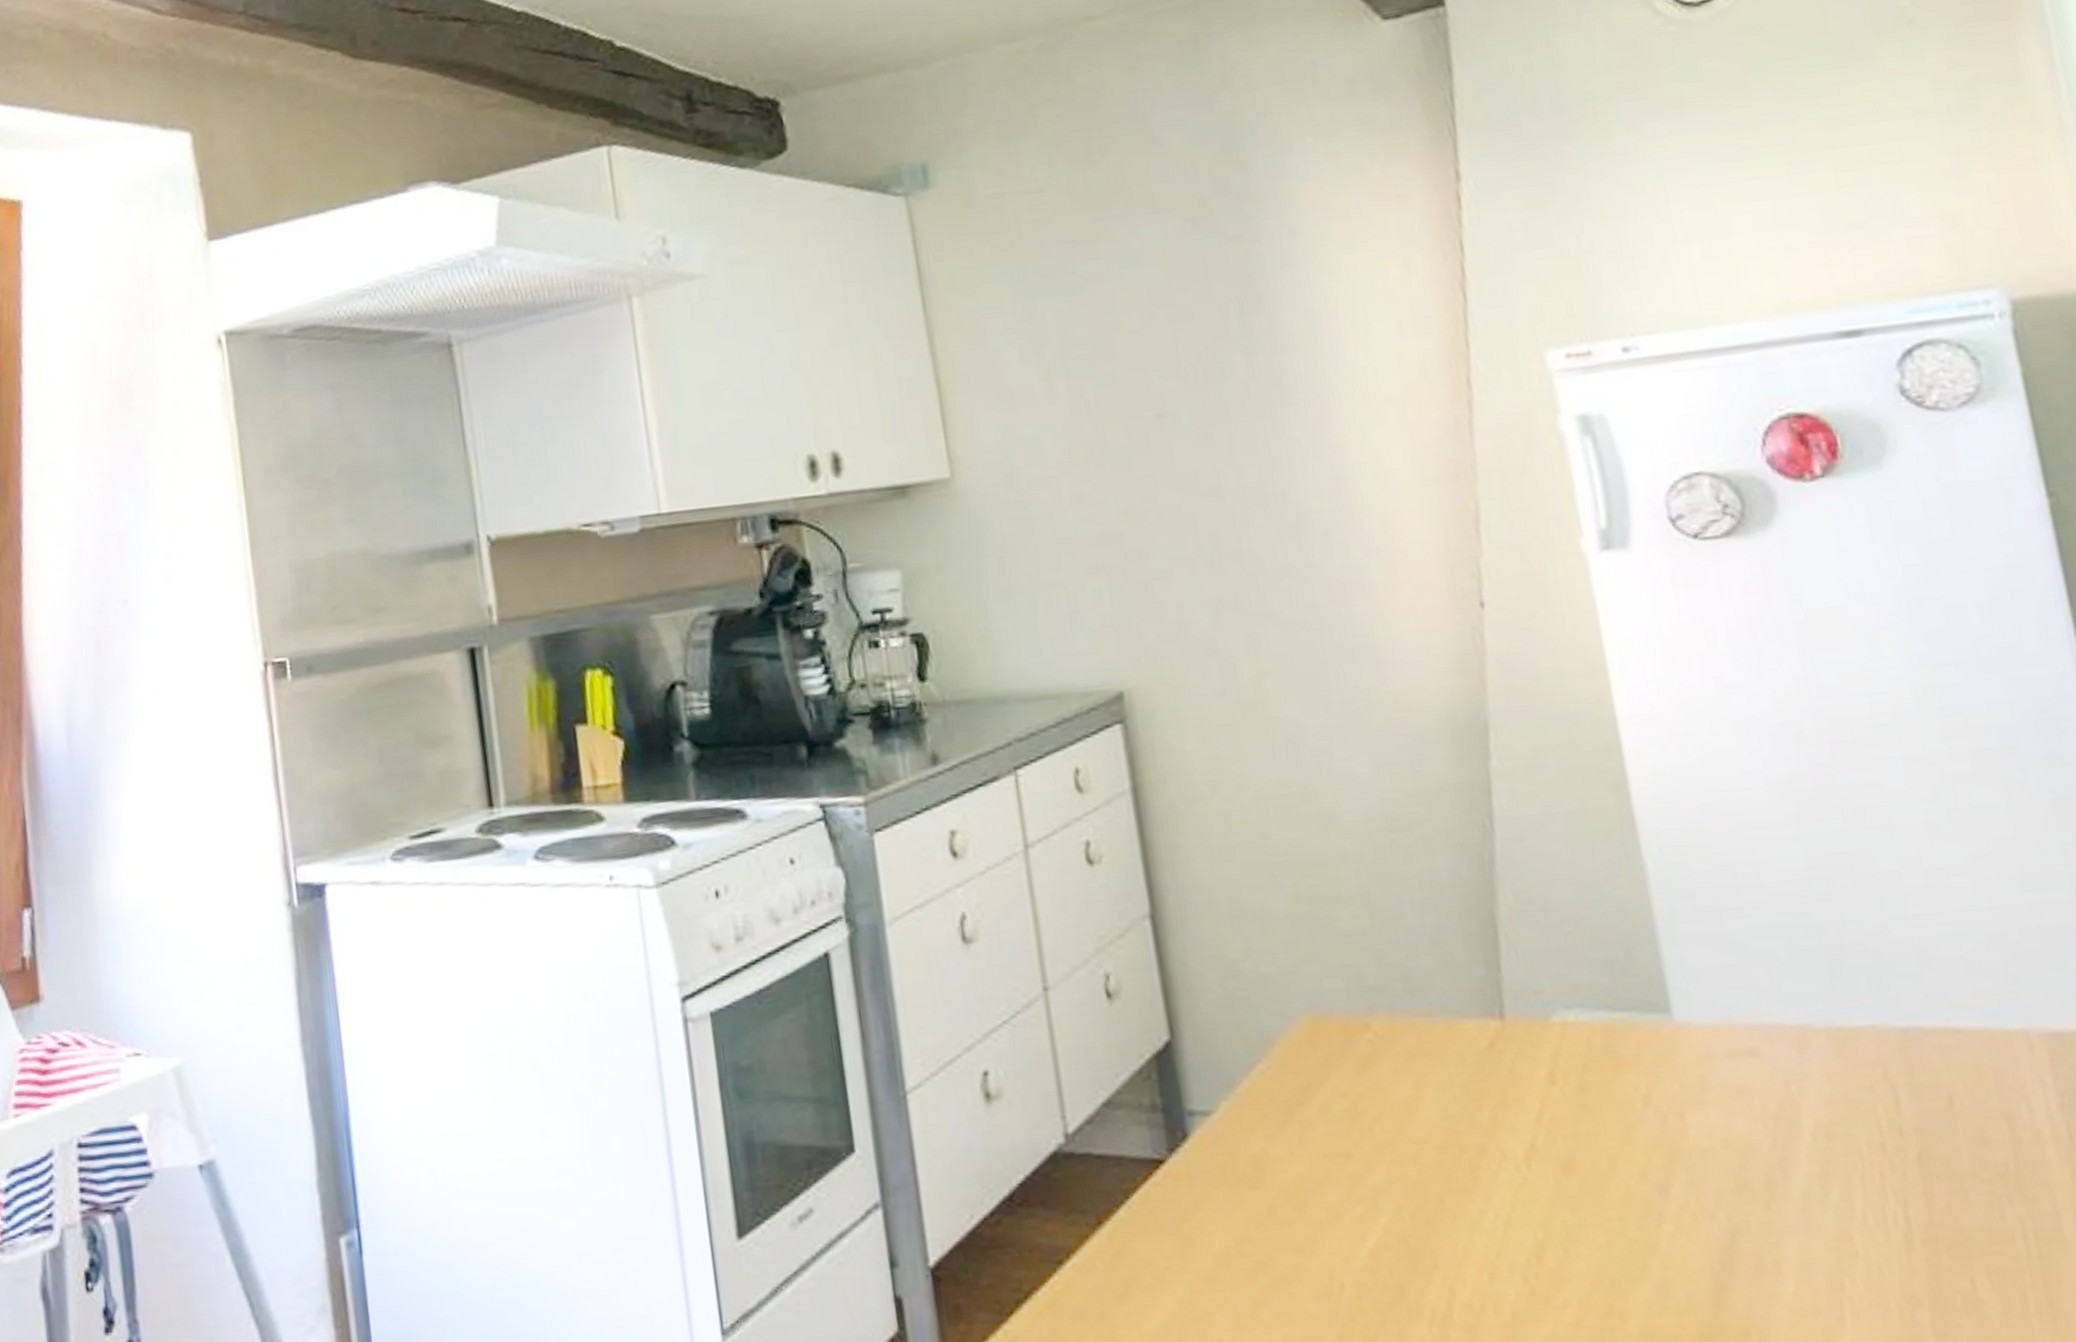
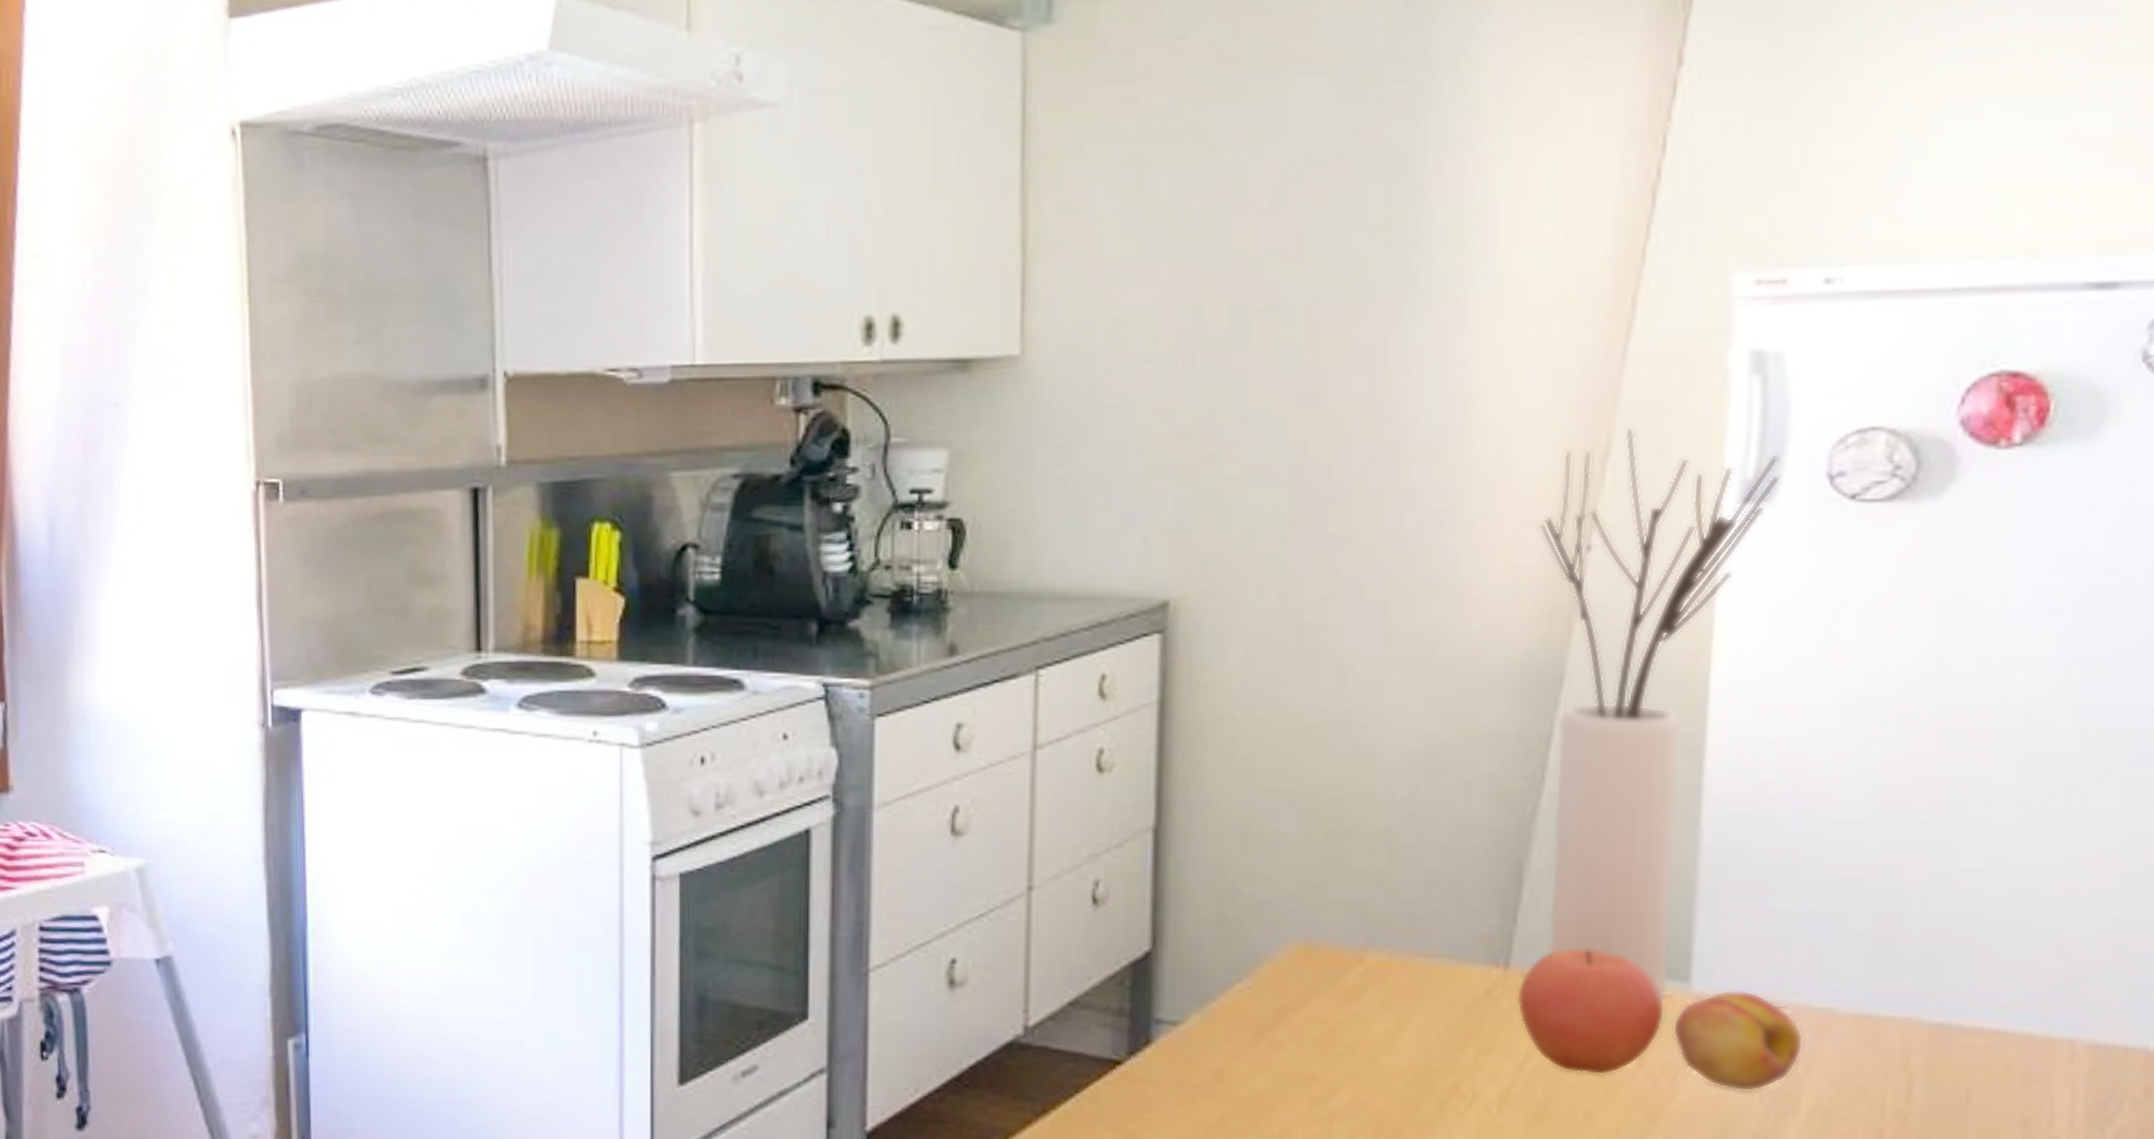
vase: none [1435,494,1656,1039] -> present [1539,429,1781,1004]
fruit: none [1517,991,1658,1119] -> present [1517,949,1665,1075]
fruit: none [1666,1015,1791,1120] -> present [1672,990,1804,1092]

